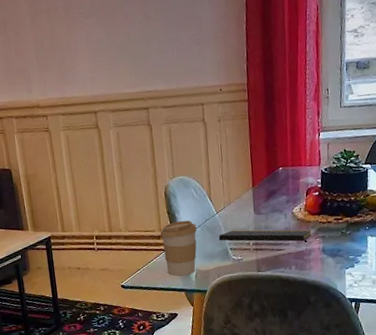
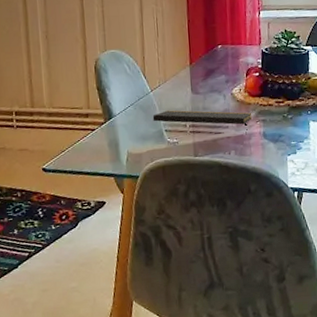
coffee cup: present [160,220,198,276] -> none [88,97,130,160]

